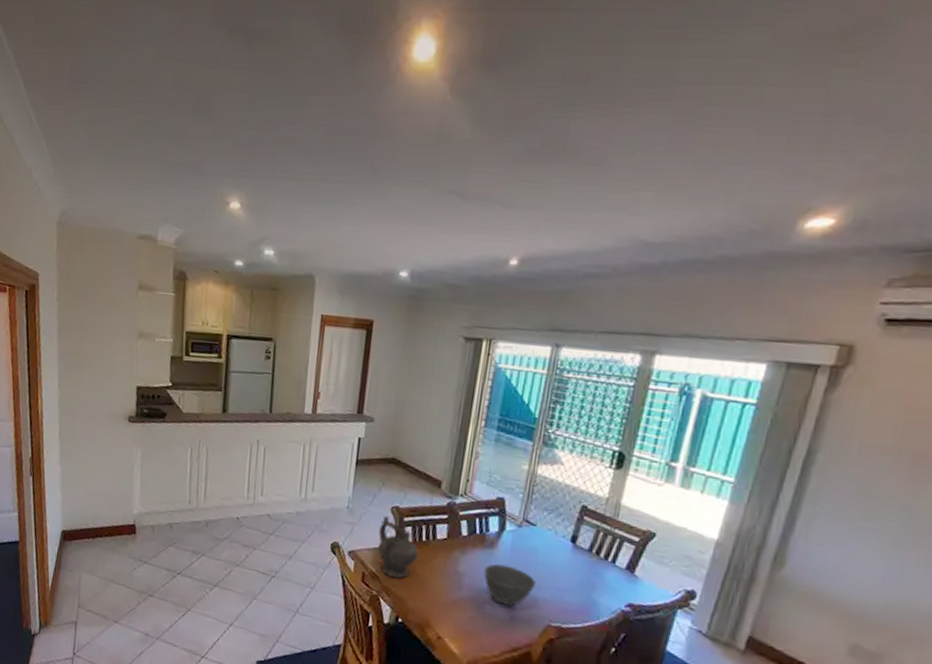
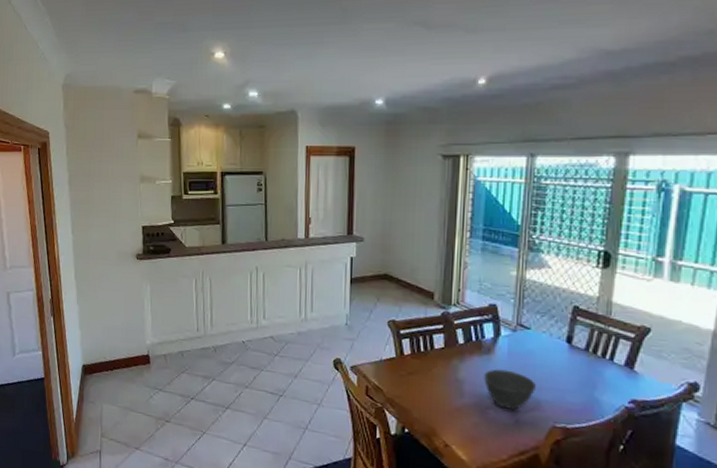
ceremonial vessel: present [378,513,419,579] -> none [378,326,418,390]

